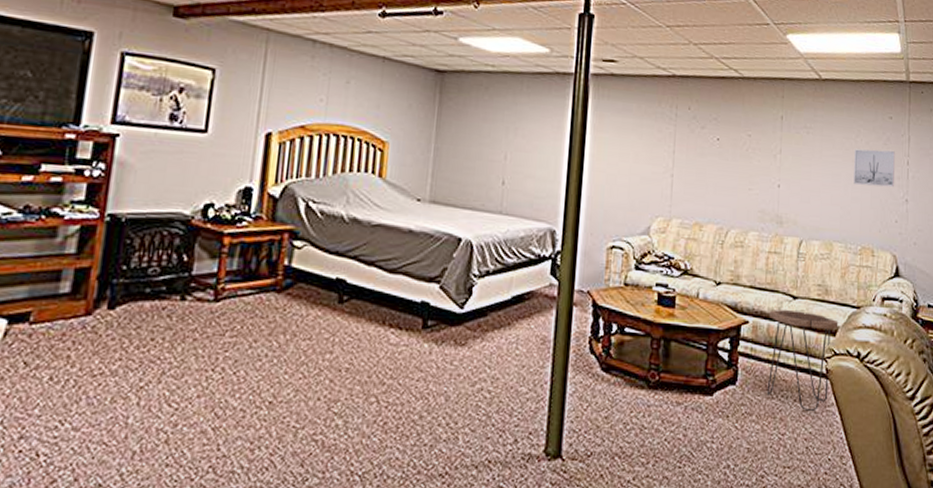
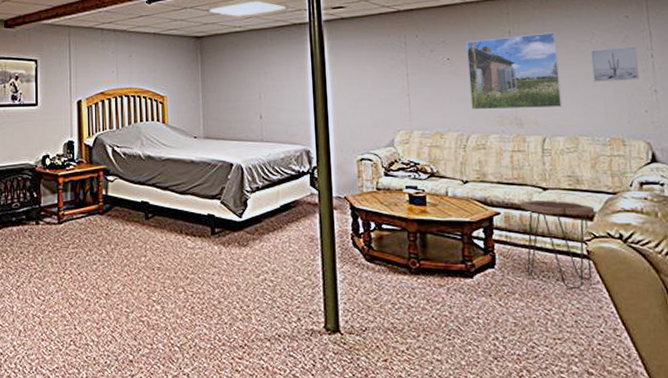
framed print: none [735,122,825,208] -> present [466,32,563,110]

